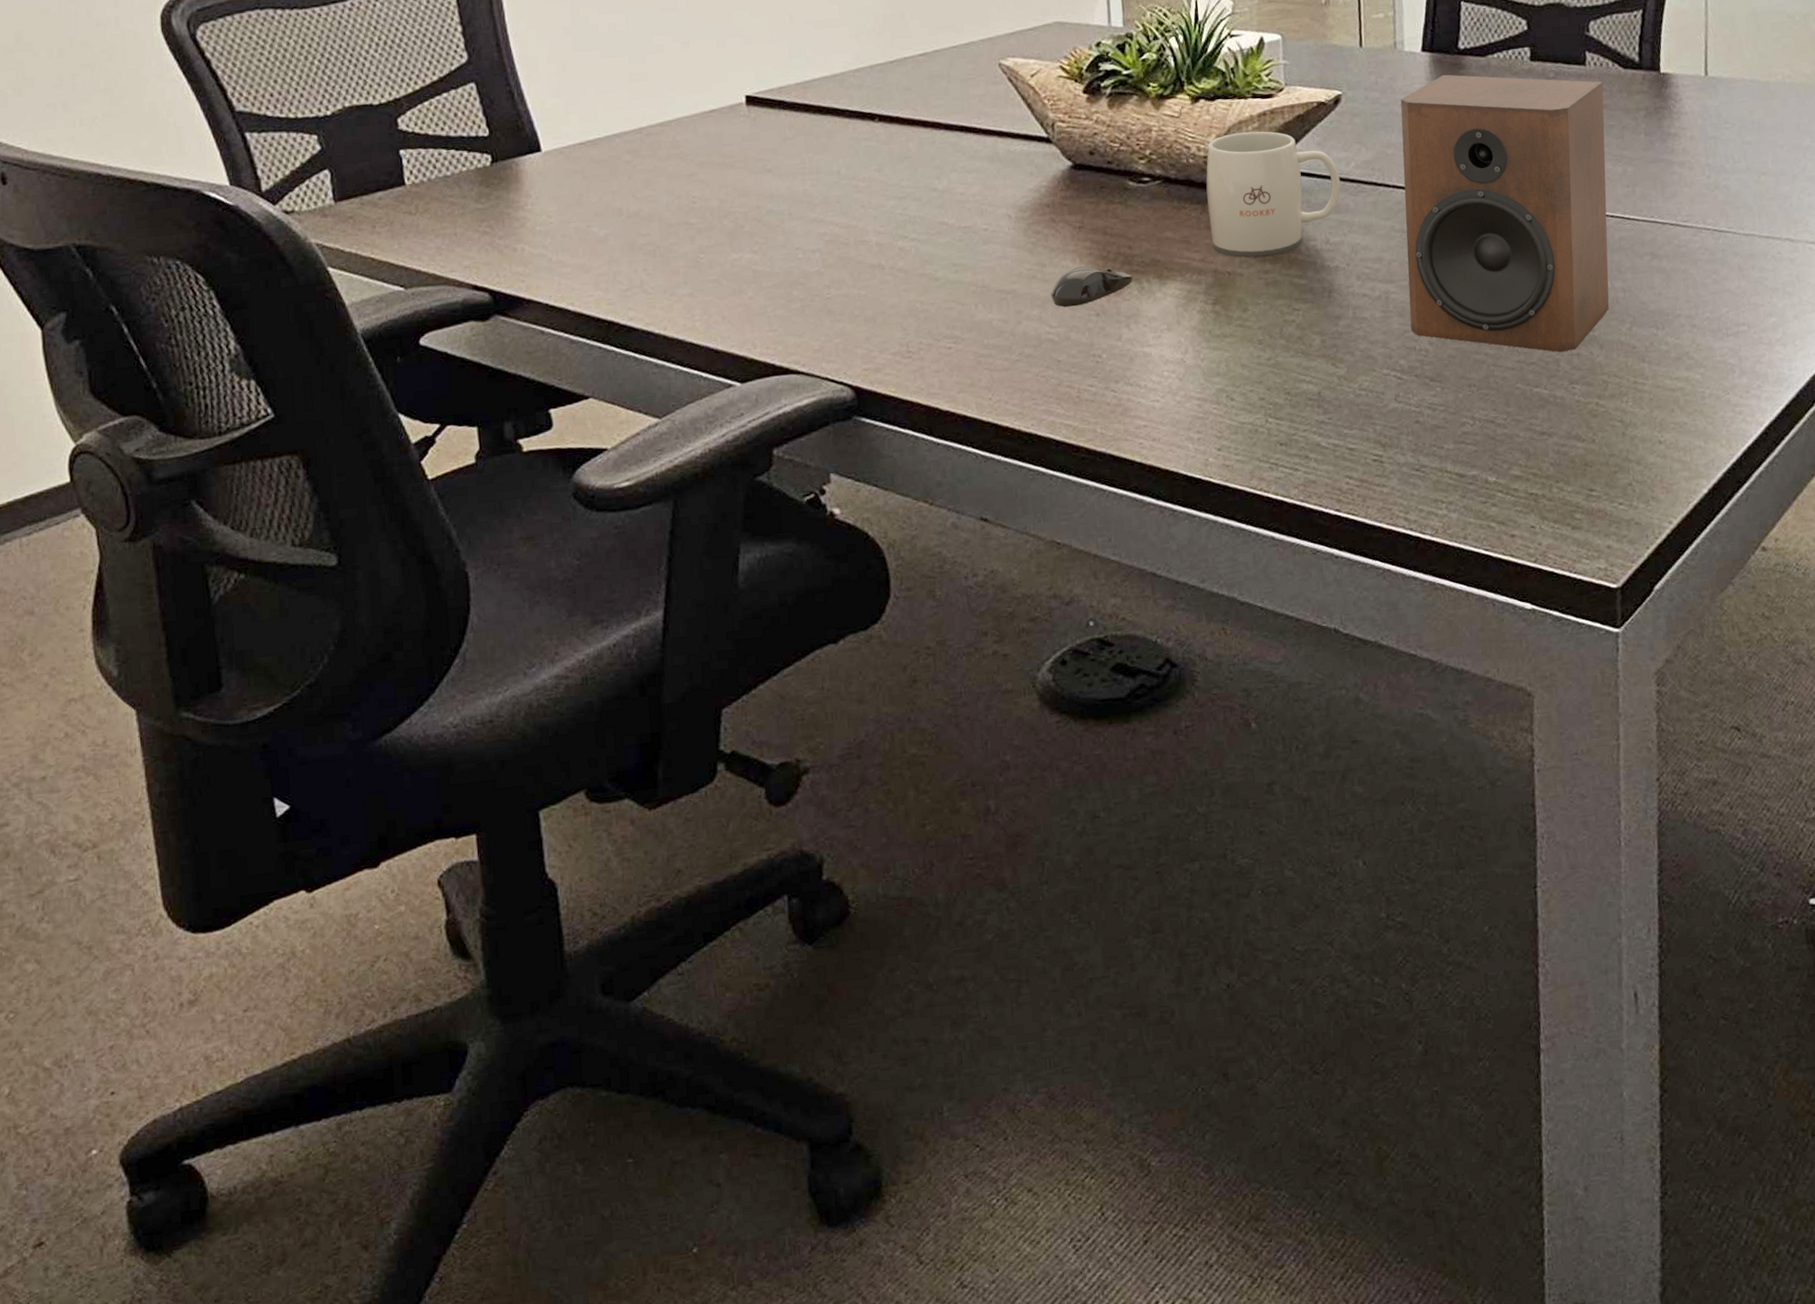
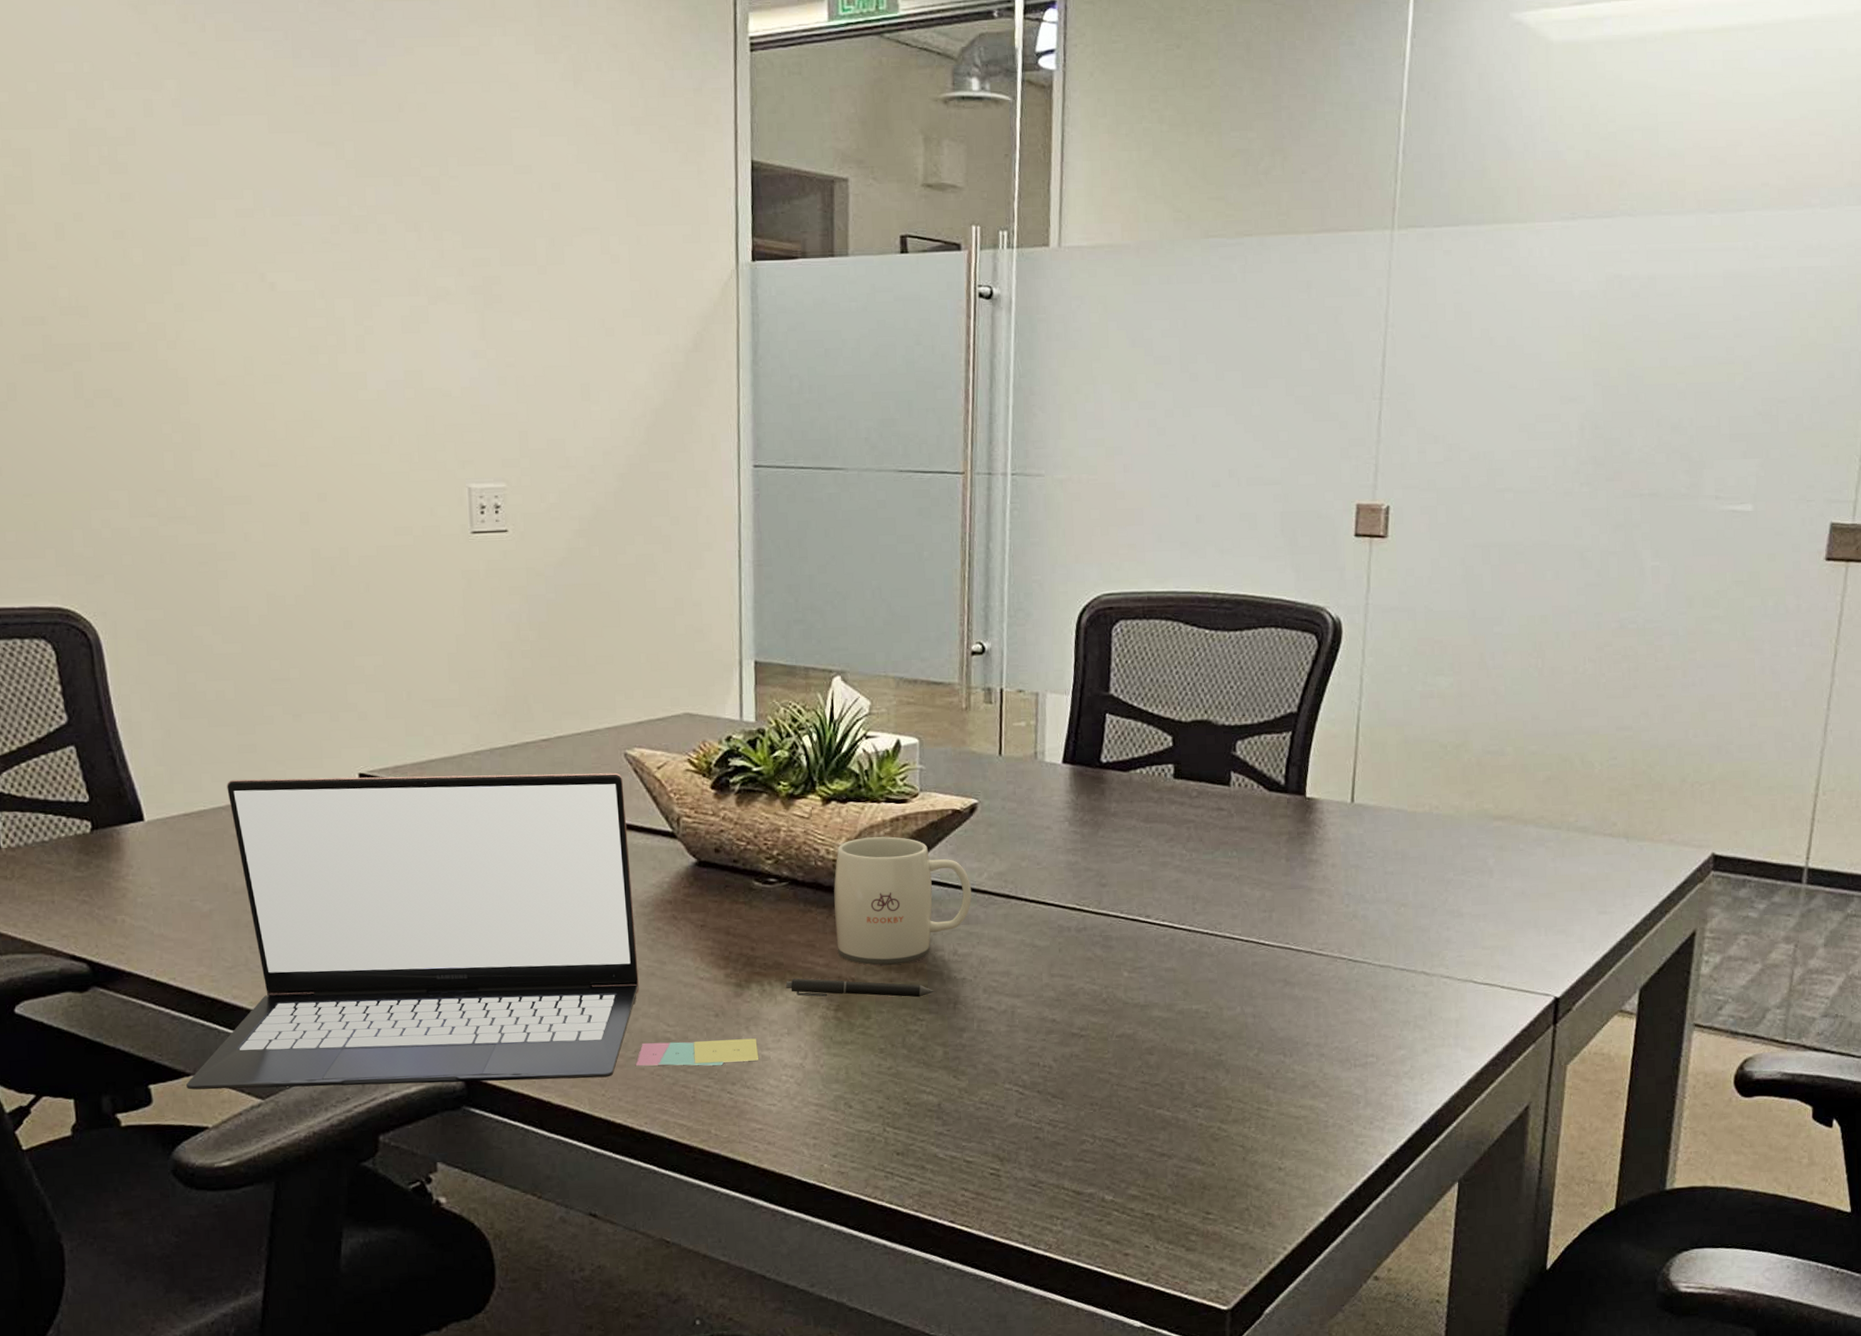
laptop: none [585,82,1021,413] -> present [186,773,639,1090]
sticky notes: none [1020,335,1141,369] -> present [635,1038,759,1066]
computer mouse: present [1050,266,1133,308] -> none [669,966,754,1007]
pen: none [1163,274,1311,292] -> present [786,978,936,998]
speaker: present [1400,74,1610,353] -> none [1035,788,1247,1075]

